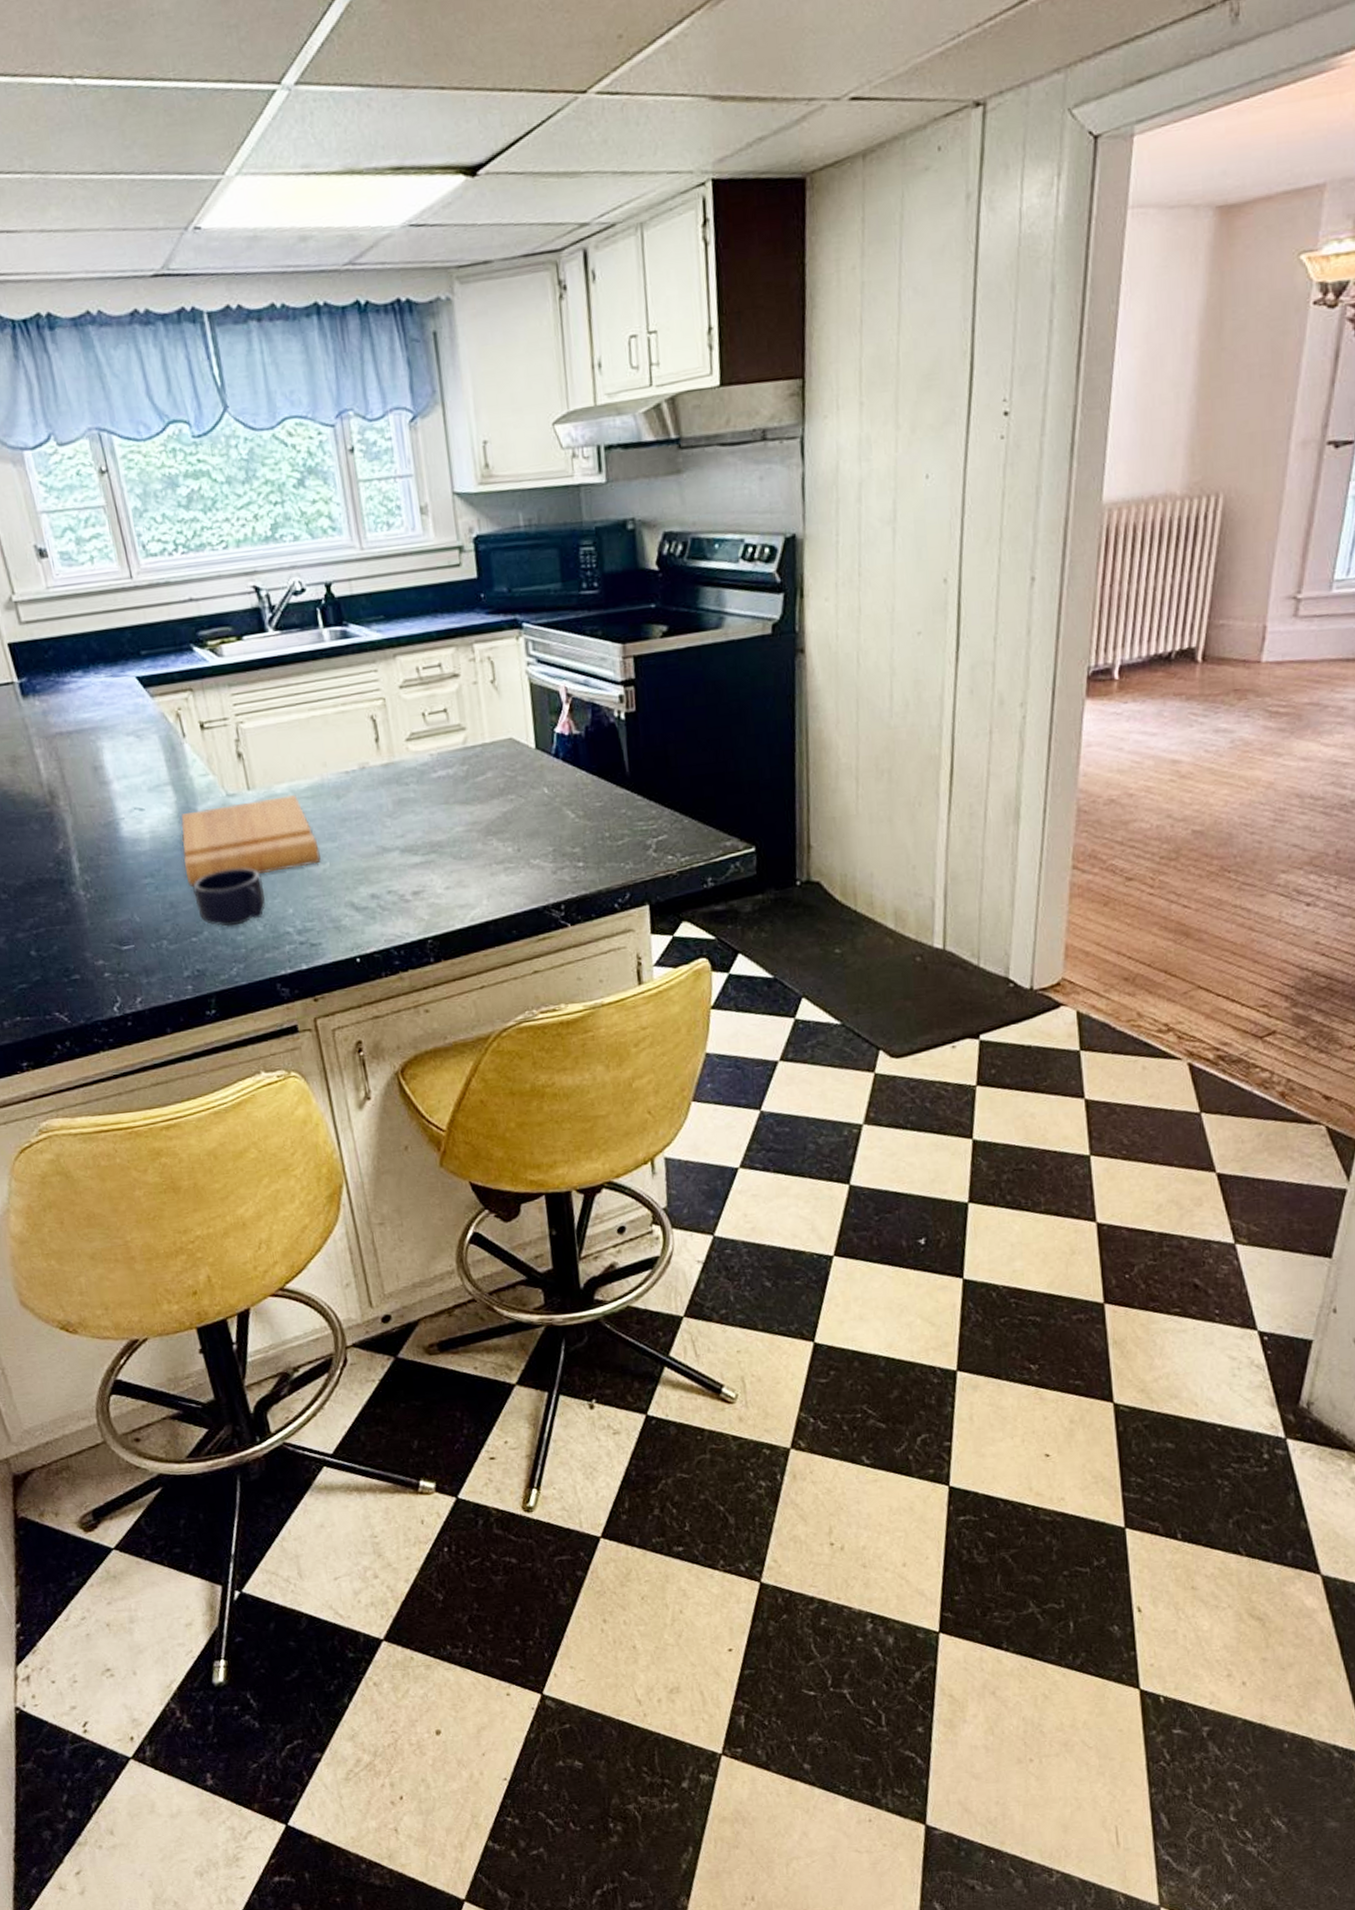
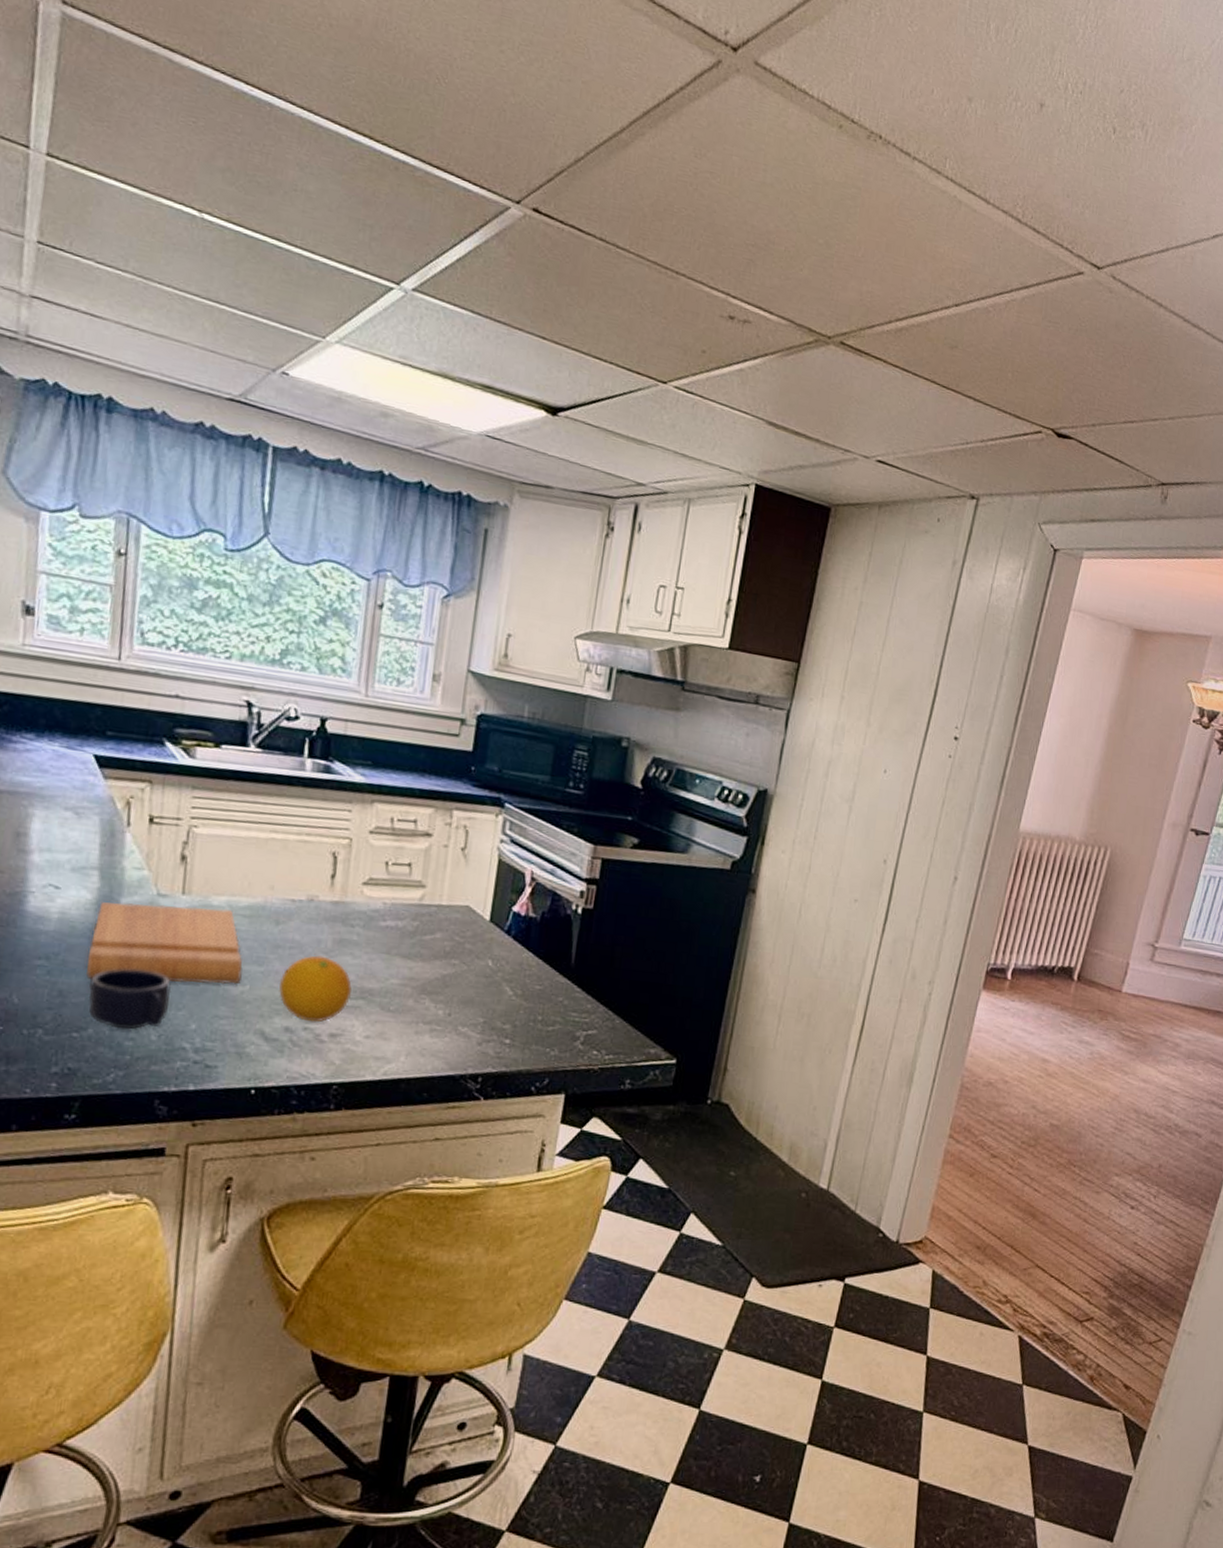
fruit: none [354,819,423,885] -> present [279,955,352,1023]

